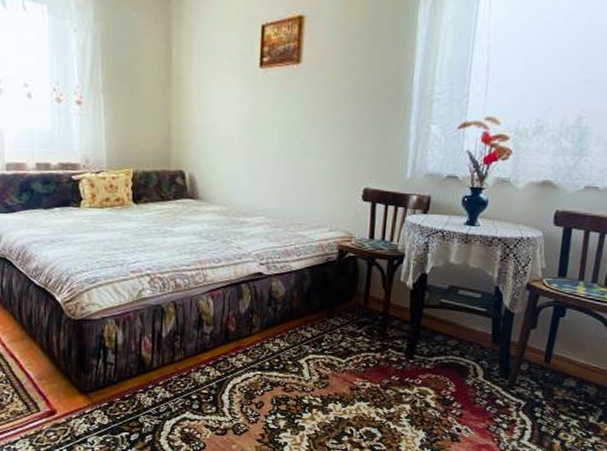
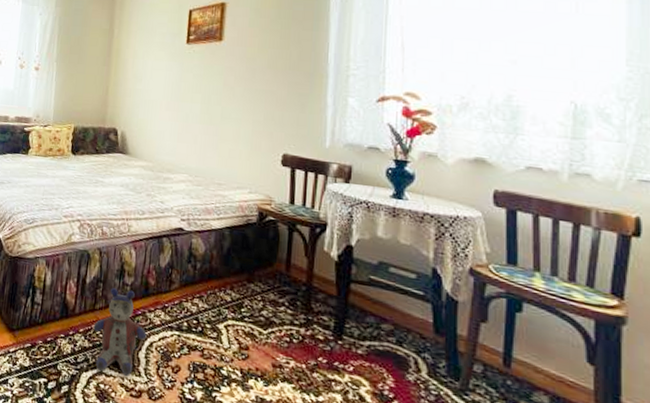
stuffed bear: none [173,338,229,418] -> present [93,288,147,376]

